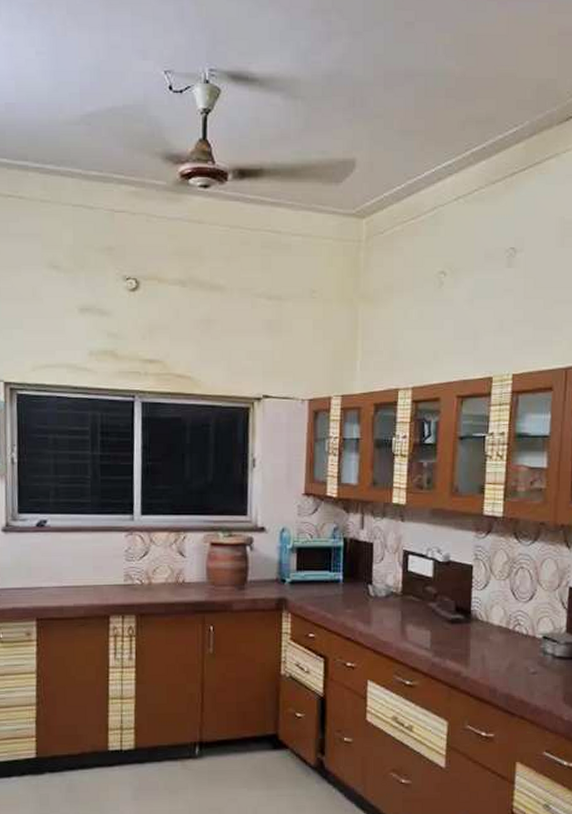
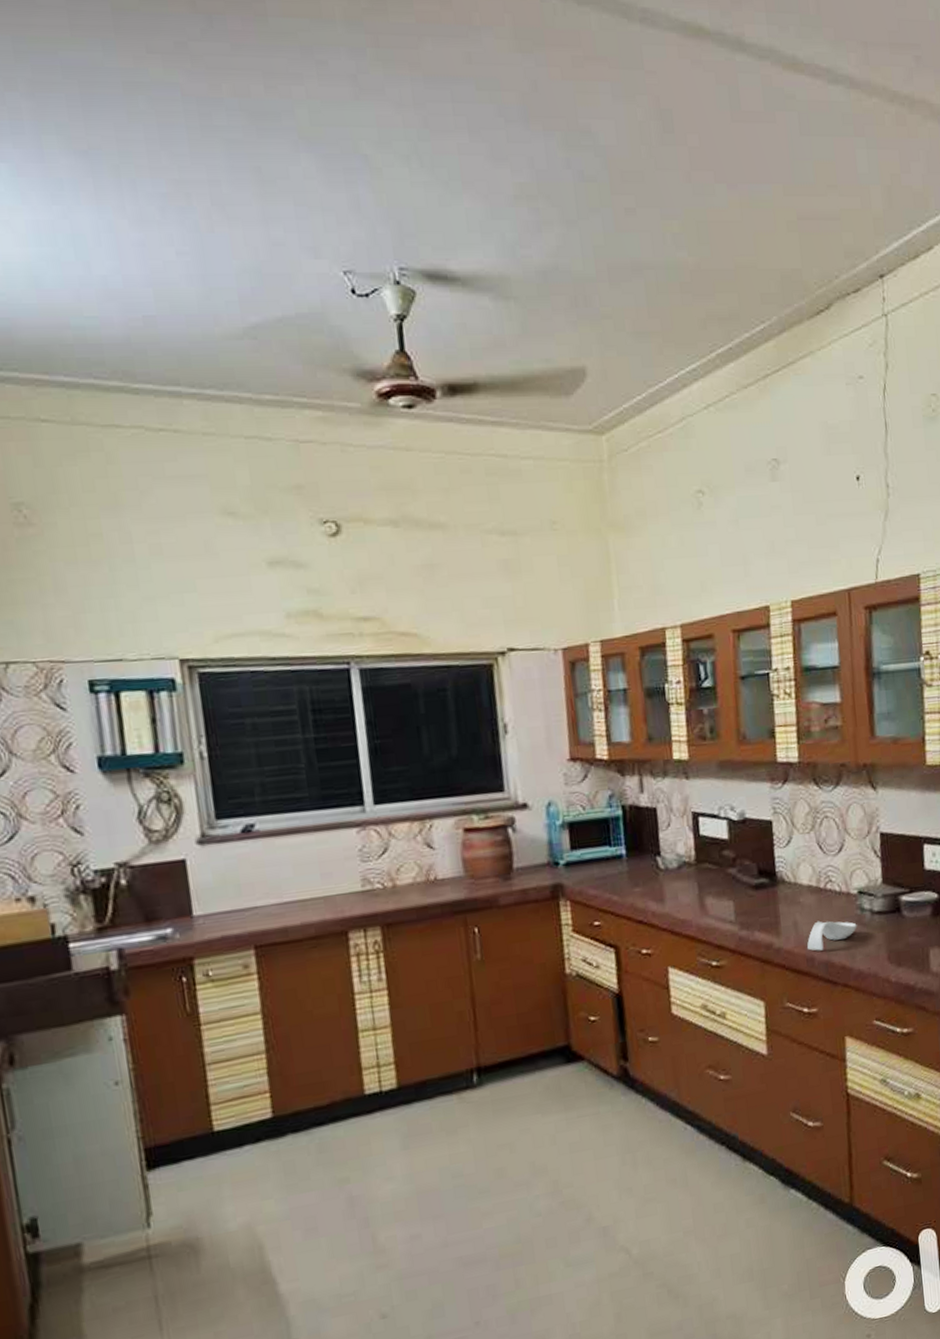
spoon rest: none [492,658,539,684] -> present [807,921,857,951]

